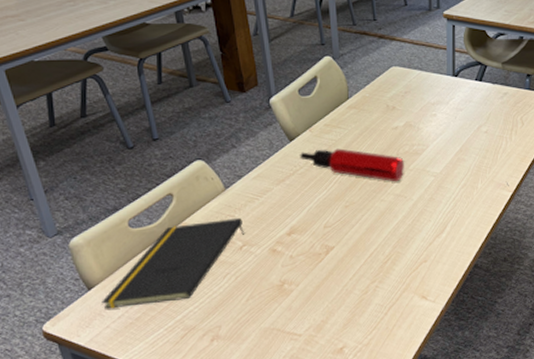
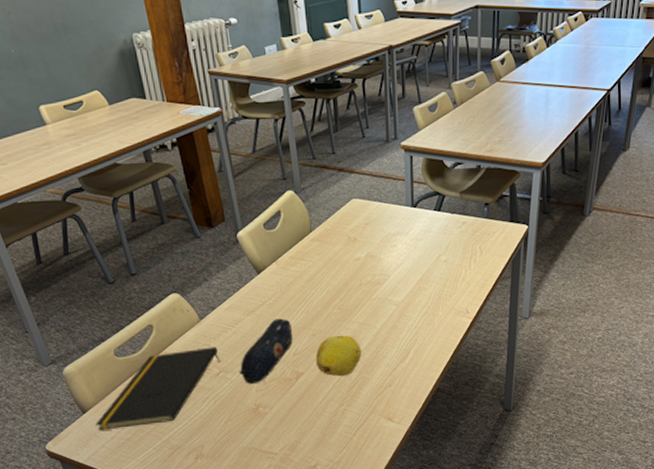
pencil case: none [264,189,323,259] -> present [239,318,292,385]
water bottle: present [300,148,404,182] -> none [268,280,367,311]
fruit: none [347,208,396,251] -> present [315,336,361,377]

